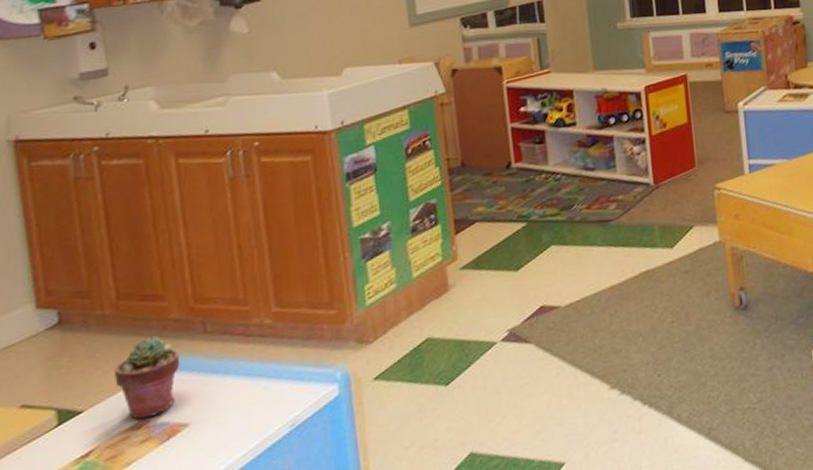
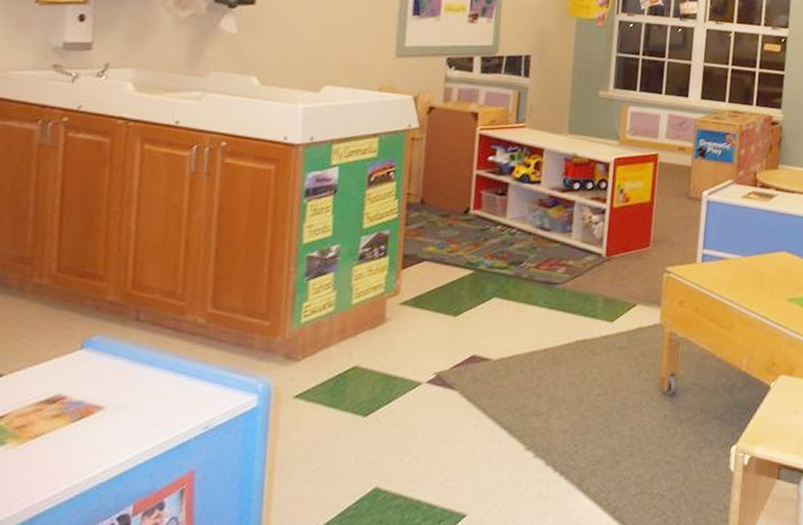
potted succulent: present [115,336,180,420] -> none [39,314,109,394]

